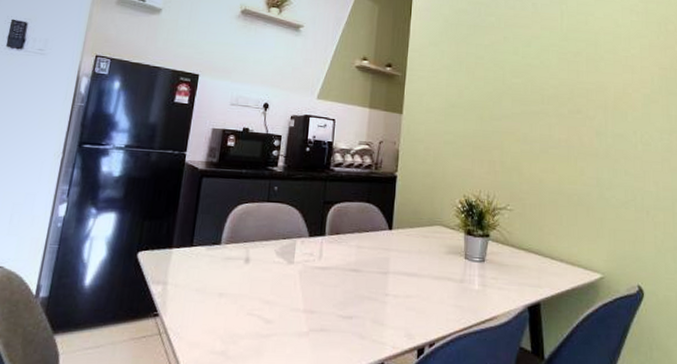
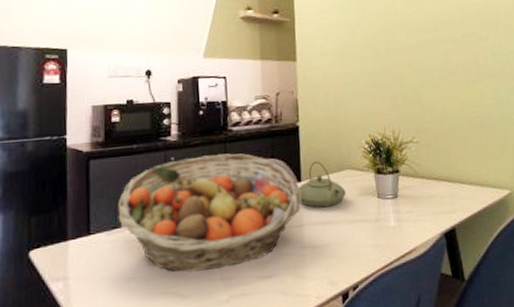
fruit basket: none [219,190,391,301] -> present [118,153,302,272]
teapot: none [388,212,434,259] -> present [299,161,346,208]

